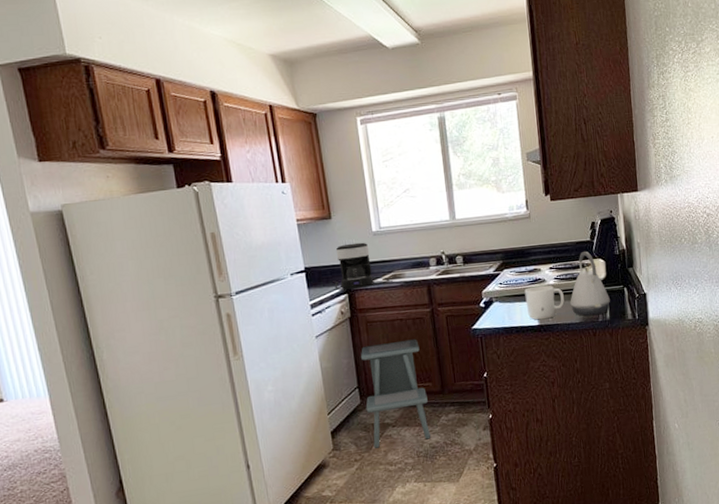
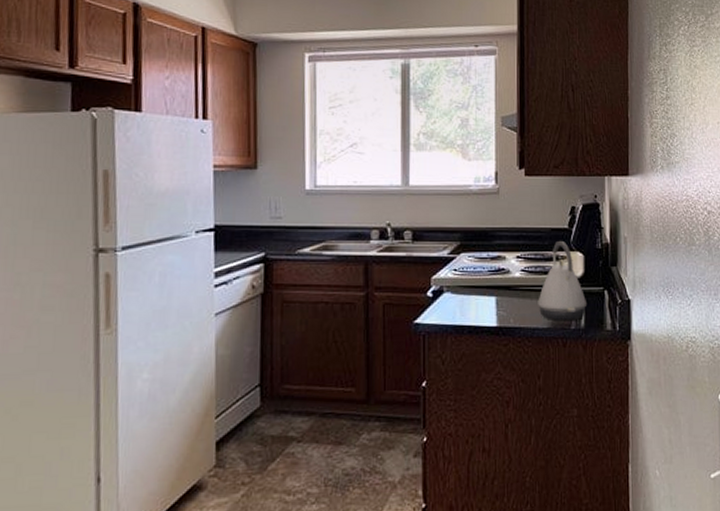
coffee maker: present [334,242,390,290] -> none [249,201,319,259]
step stool: present [361,339,430,448] -> none [266,329,347,469]
mug: present [524,285,565,320] -> none [483,277,532,320]

